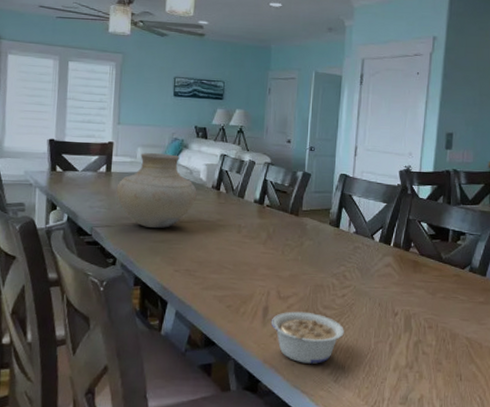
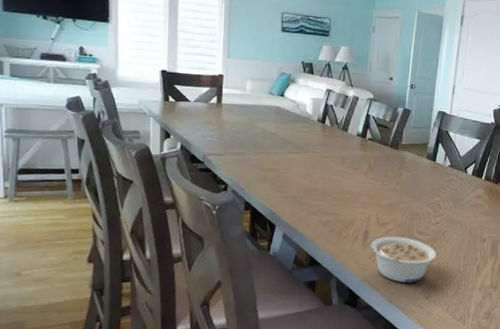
vase: present [116,153,197,229] -> none [227,86,304,158]

